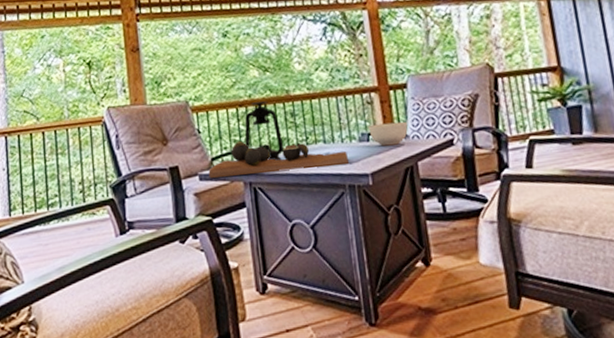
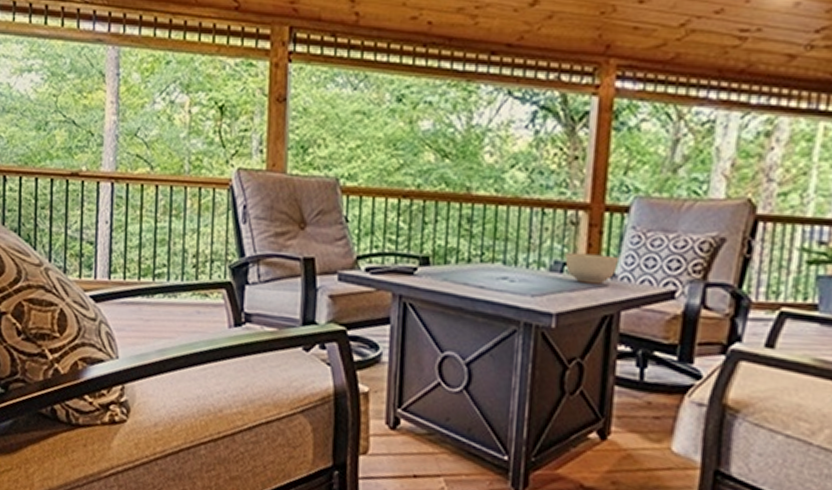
decorative tray: present [208,140,349,179] -> none [350,241,531,296]
lantern: present [244,101,285,161] -> none [402,195,452,276]

